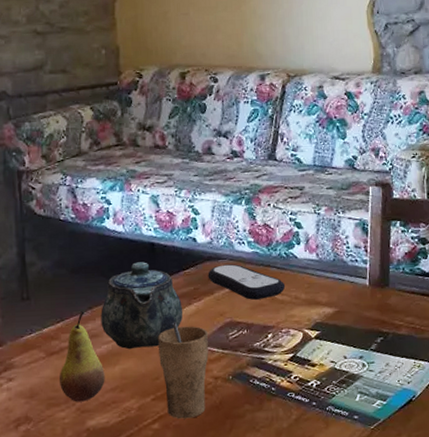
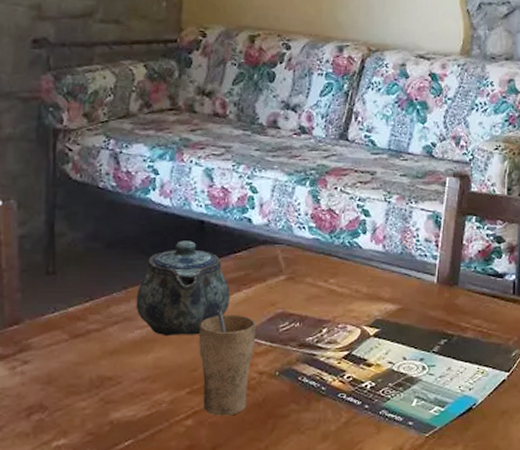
fruit: present [60,311,105,402] -> none [83,291,136,392]
remote control: present [208,264,286,300] -> none [261,250,346,290]

